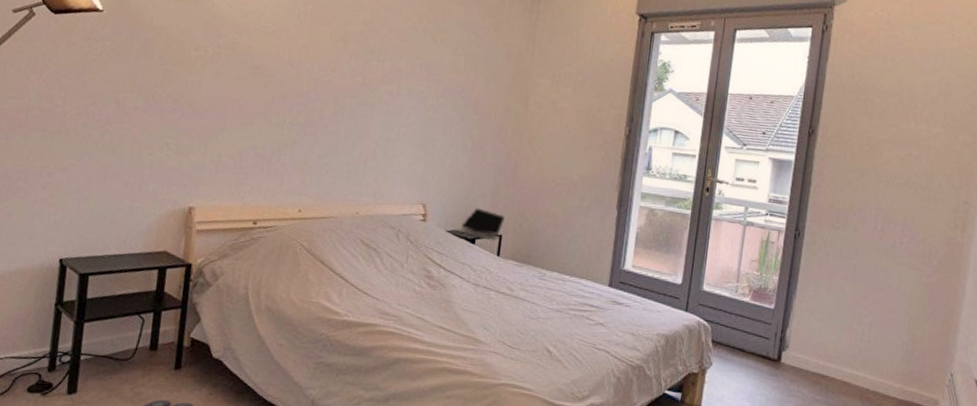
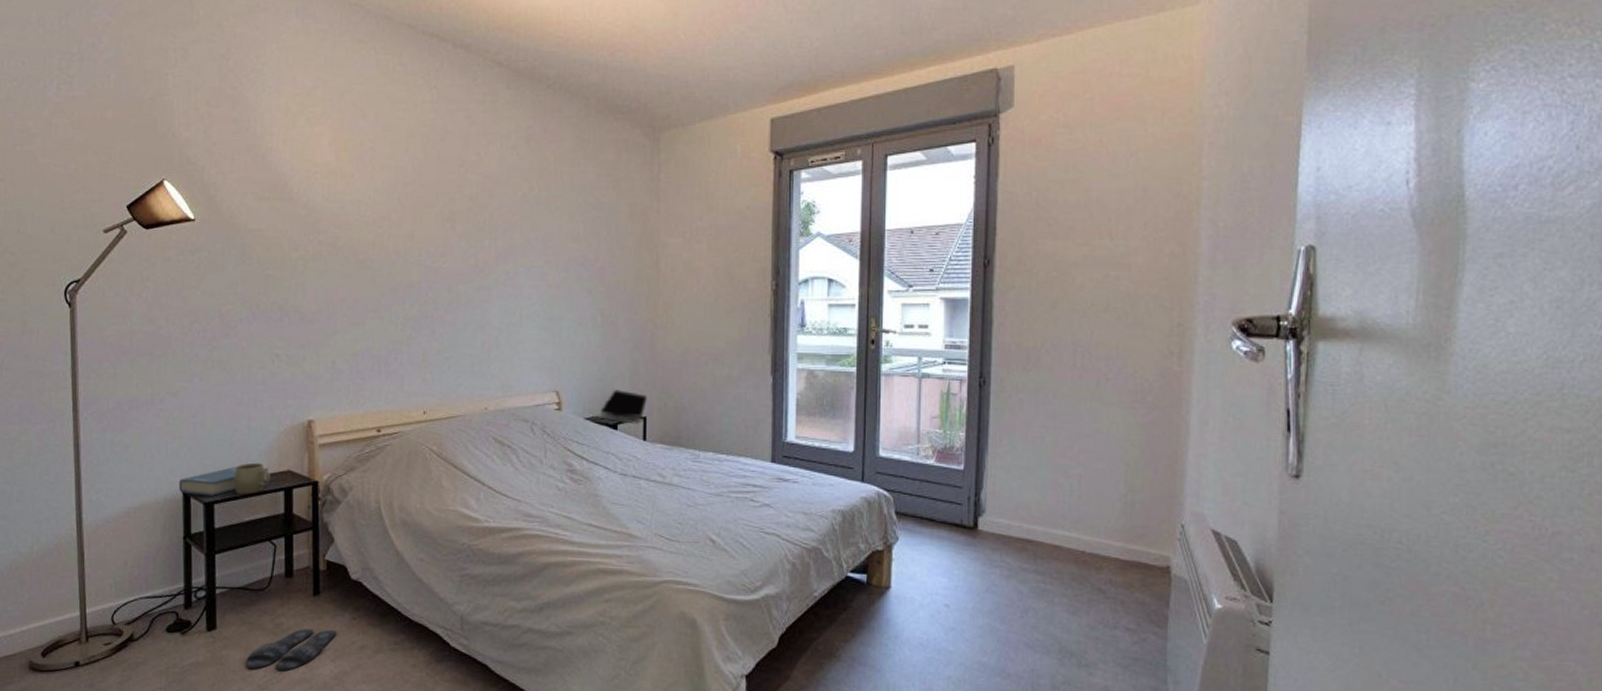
hardback book: none [56,242,146,268] -> present [178,466,268,496]
mug: none [110,240,147,270] -> present [234,462,271,494]

